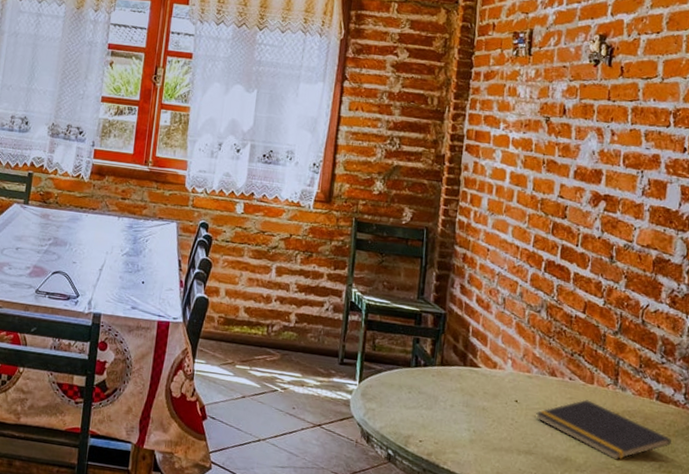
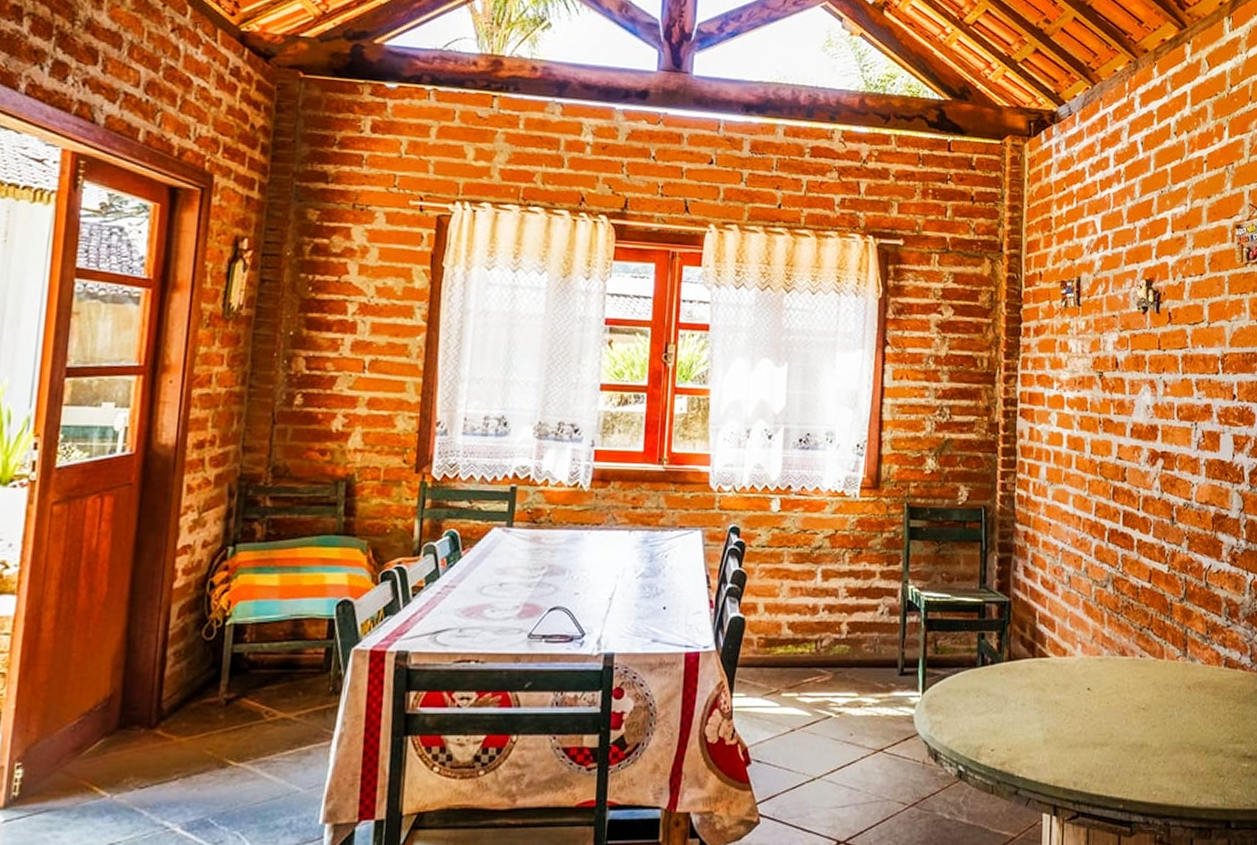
notepad: present [535,399,672,460] -> none [1108,676,1241,738]

